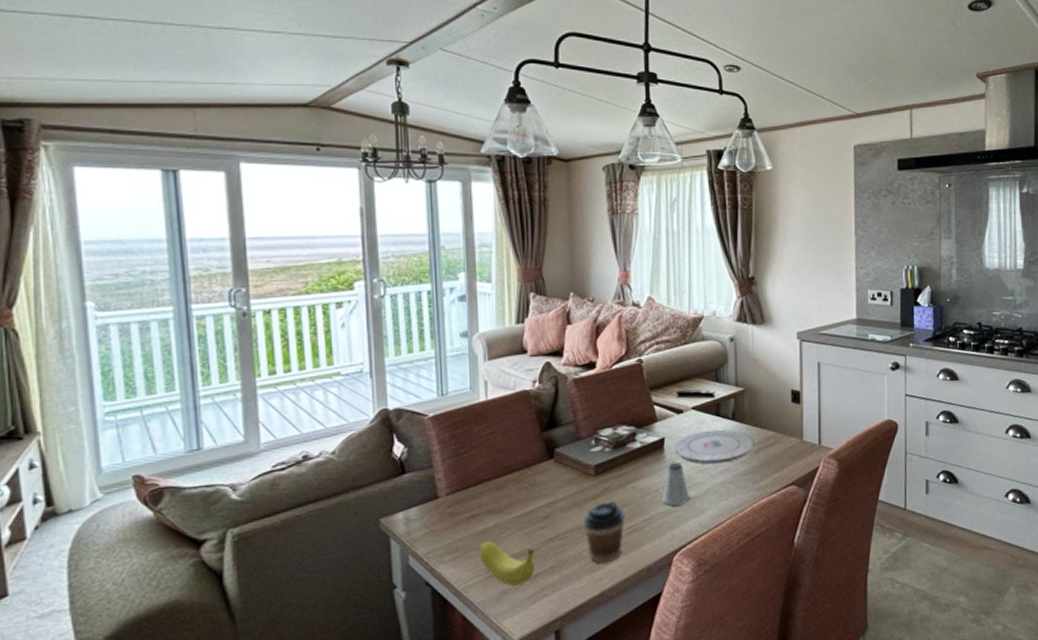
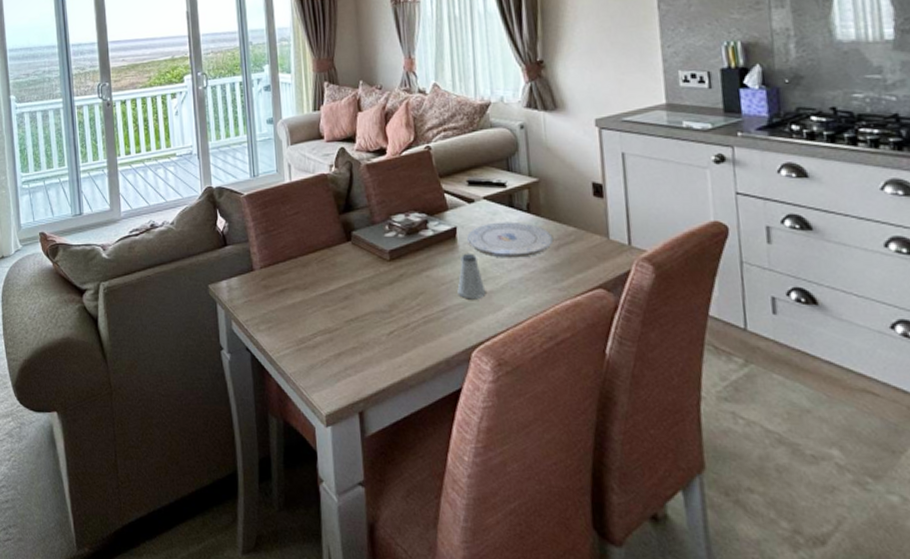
fruit: present [479,541,535,586] -> none [289,316,339,361]
coffee cup: present [584,499,625,564] -> none [381,286,421,351]

